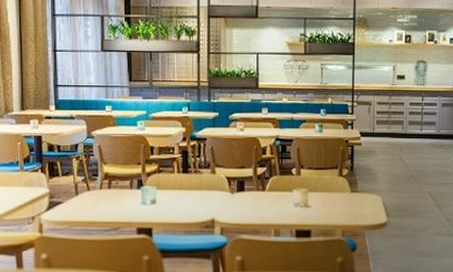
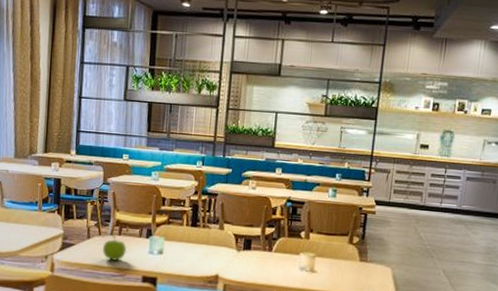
fruit: none [87,188,119,216] -> present [98,234,127,262]

